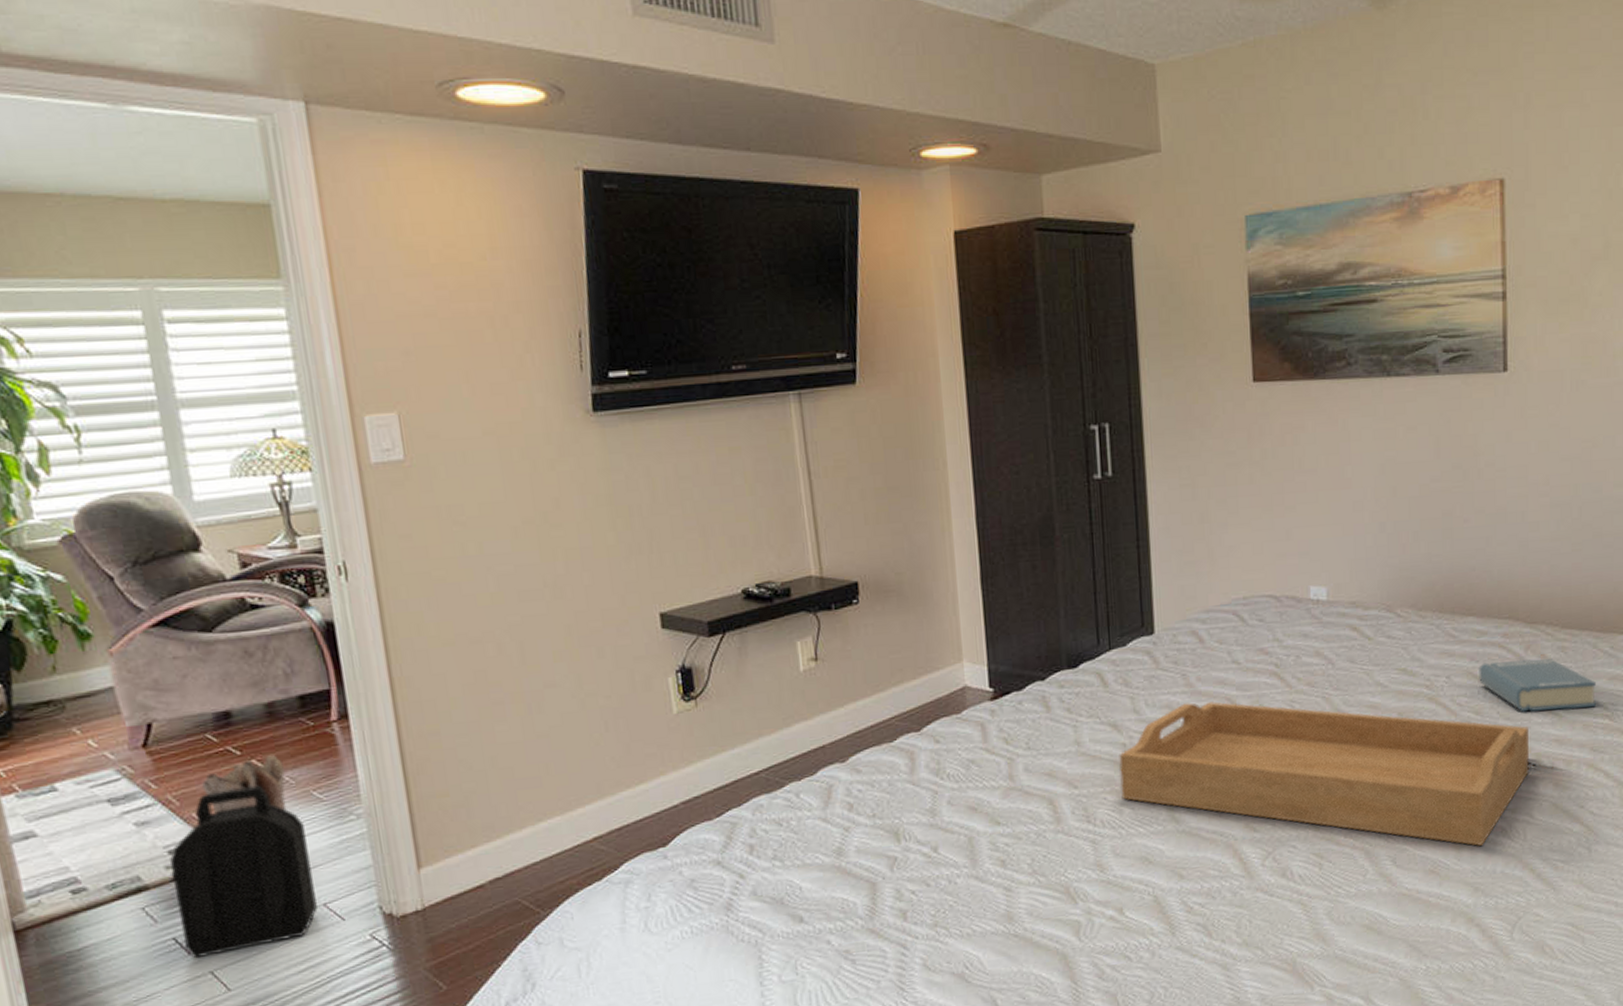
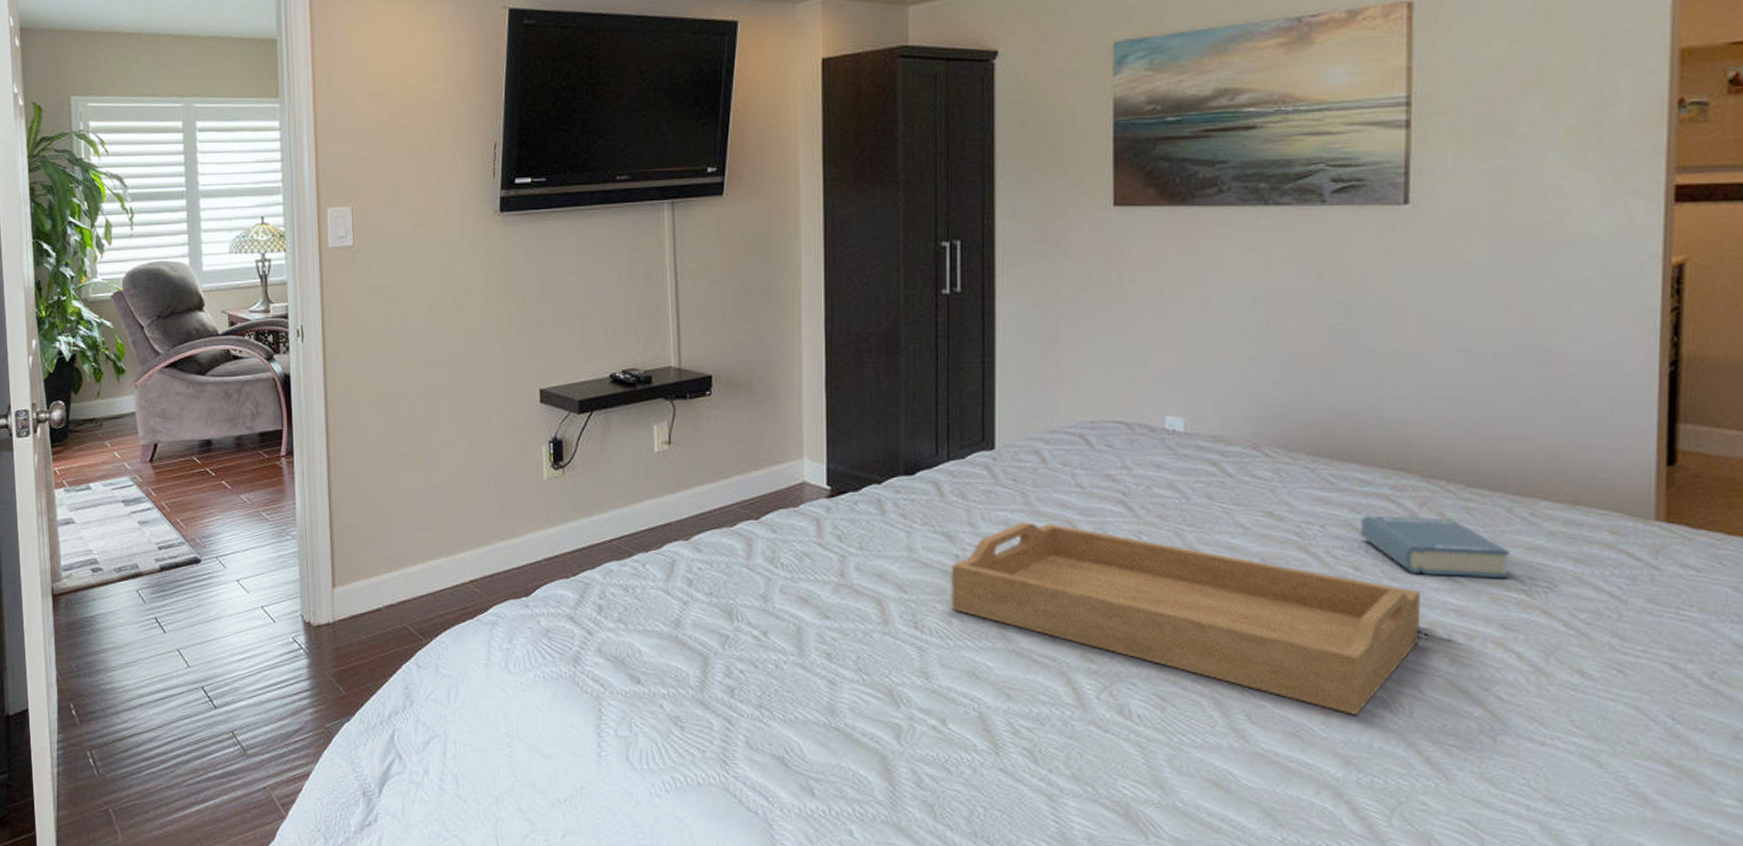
backpack: present [169,785,317,958] -> none [158,502,257,636]
boots: present [202,753,287,813] -> none [186,477,244,524]

